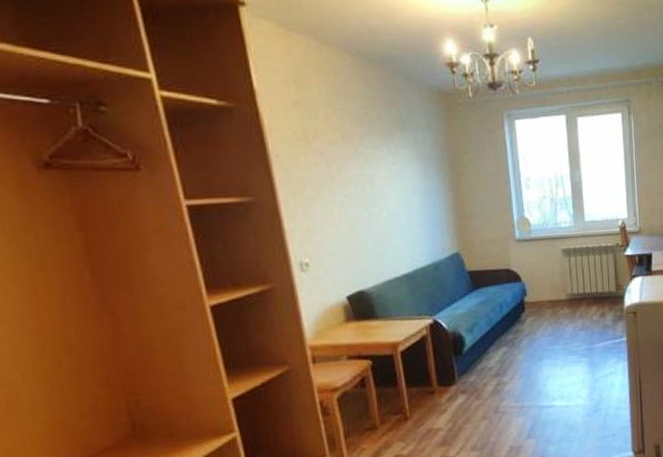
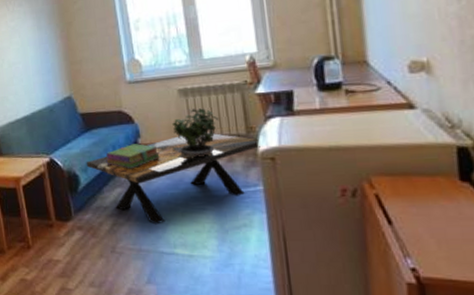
coffee table: none [472,290,626,381] -> present [86,132,261,225]
stack of books: none [492,302,544,328] -> present [106,144,160,169]
potted plant: none [555,267,595,315] -> present [171,108,219,159]

